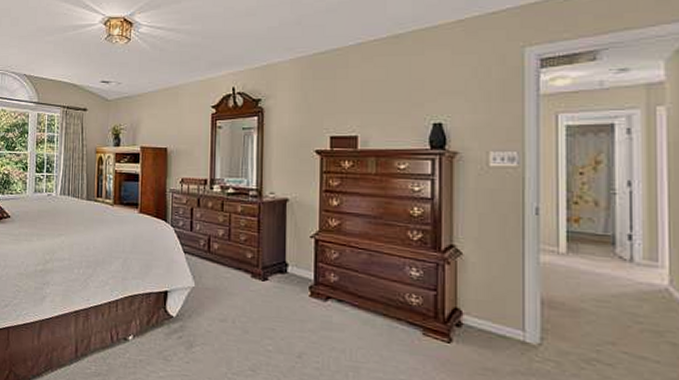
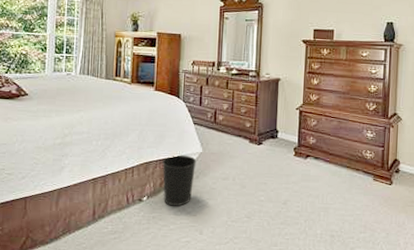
wastebasket: none [149,288,189,350] -> present [162,154,197,206]

